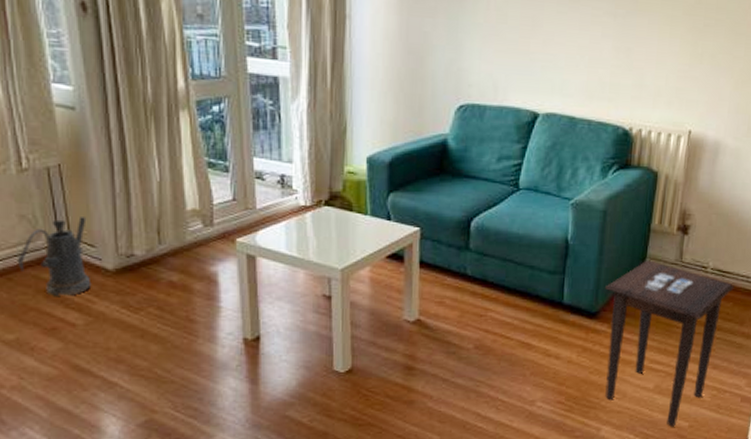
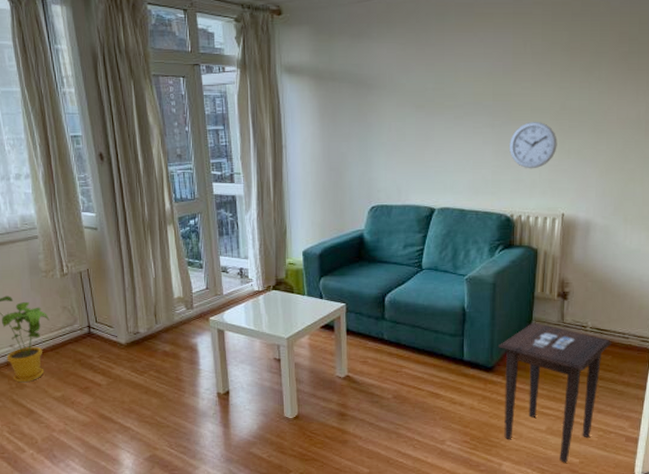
watering can: present [17,217,92,296] -> none [61,306,111,364]
wall clock: none [633,14,690,74] -> present [509,122,557,169]

